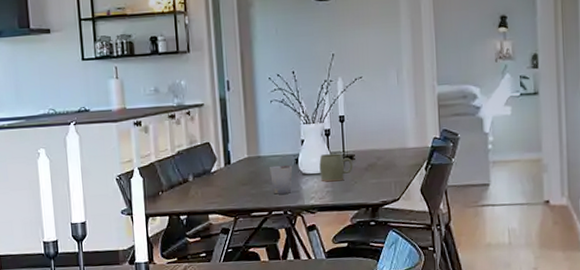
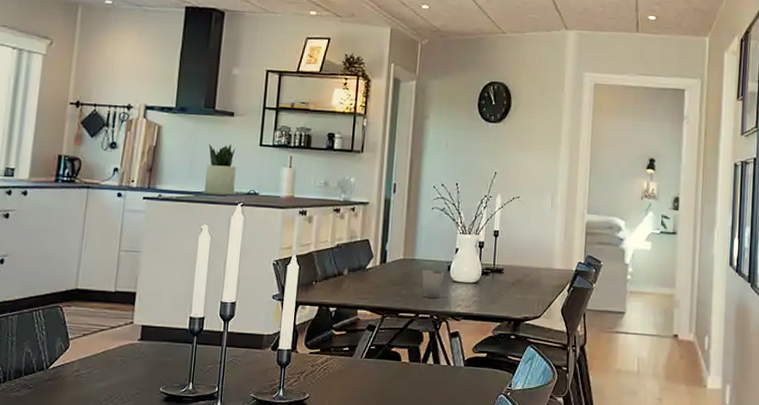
planter: none [30,63,67,119] -> present [201,143,237,197]
mug: present [319,153,353,182] -> none [469,265,502,293]

